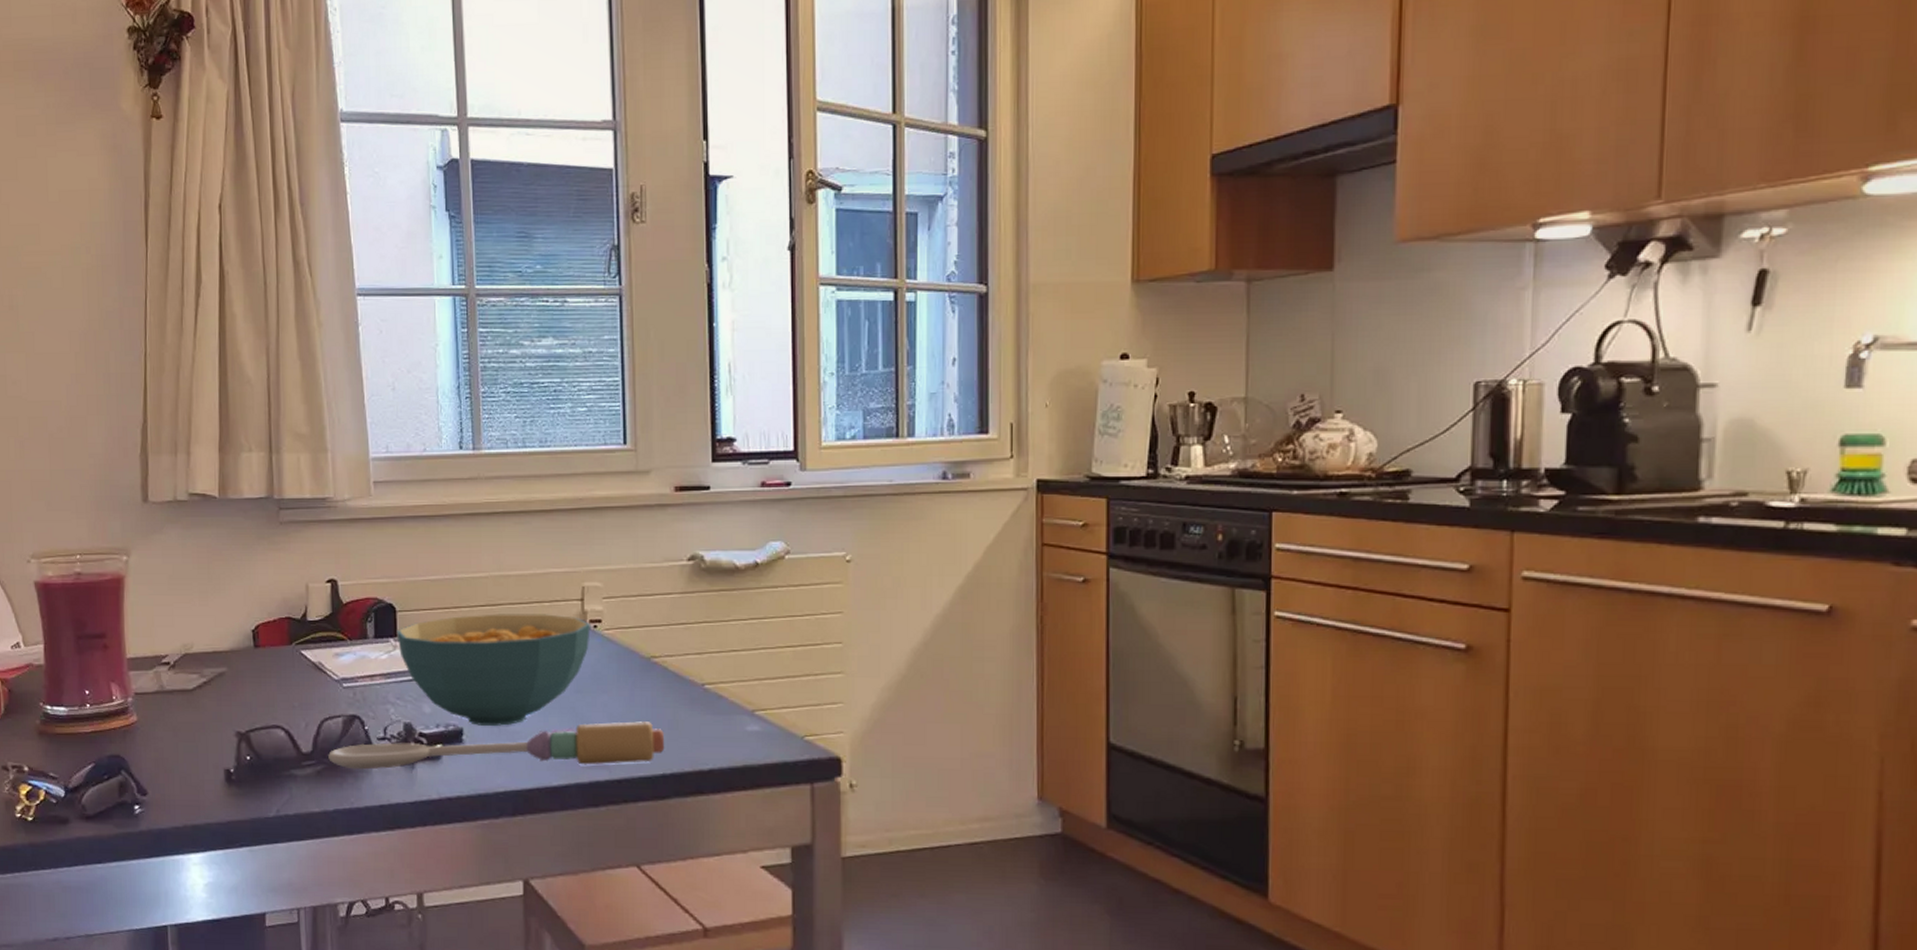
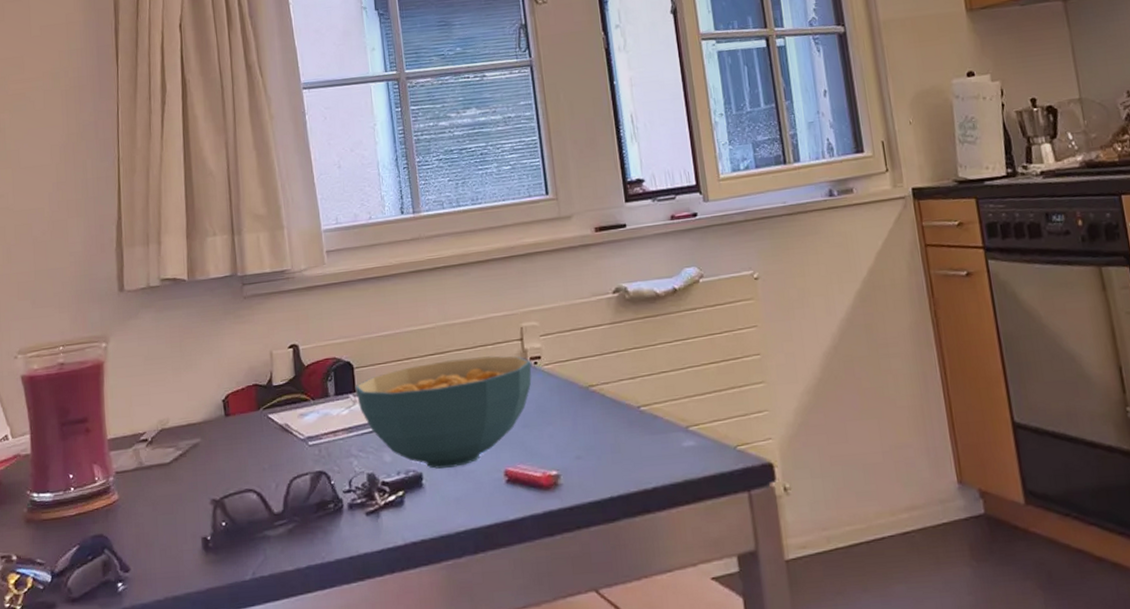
spoon: present [328,721,665,770] -> none [298,448,610,525]

